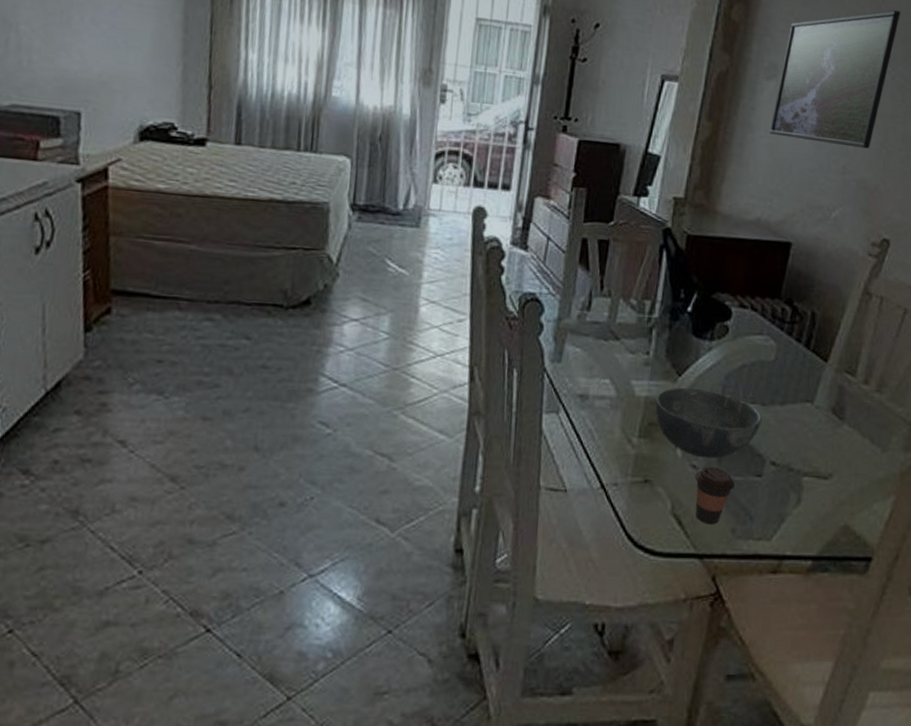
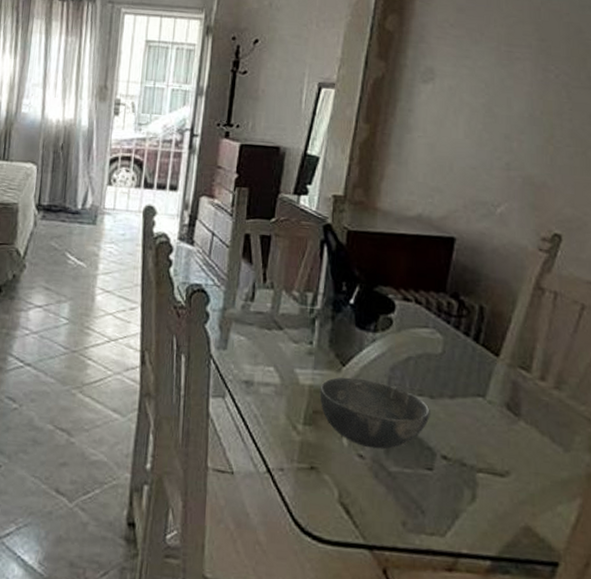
coffee cup: present [695,466,735,525] -> none [362,456,404,516]
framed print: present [770,10,900,149] -> none [428,12,561,146]

